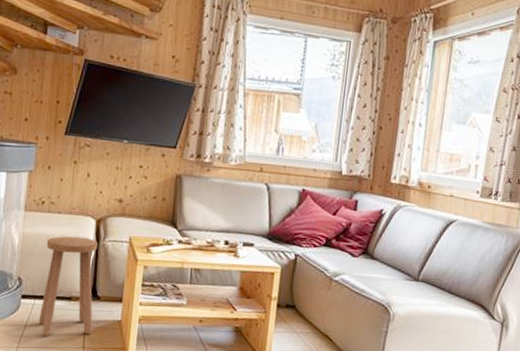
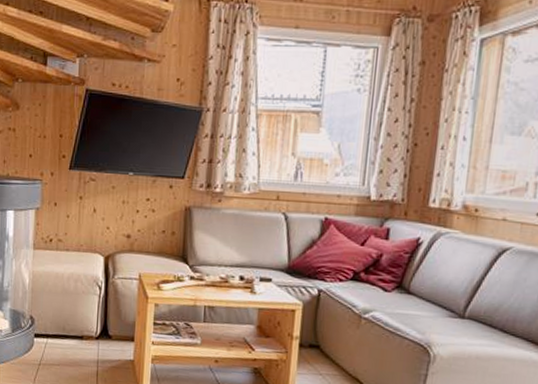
stool: present [38,236,97,337] -> none [51,274,106,376]

